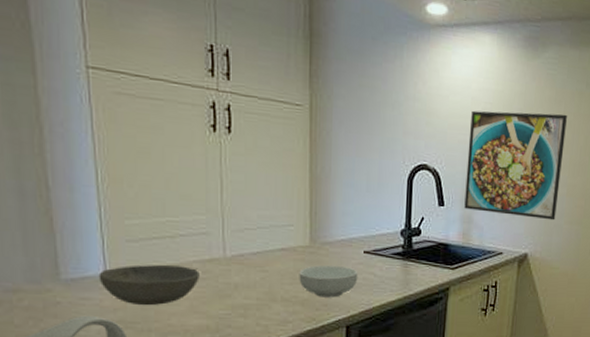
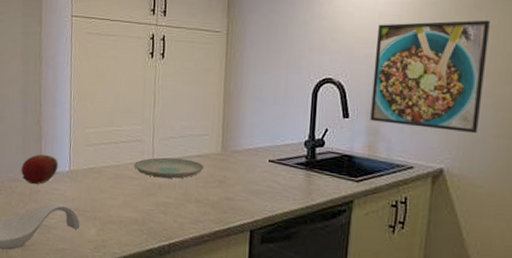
fruit: none [24,254,86,295] -> present [21,154,58,185]
bowl: present [98,264,200,306] -> none [65,164,134,198]
plate: none [199,252,290,277] -> present [134,157,204,179]
cereal bowl: present [299,265,359,298] -> none [210,171,263,203]

